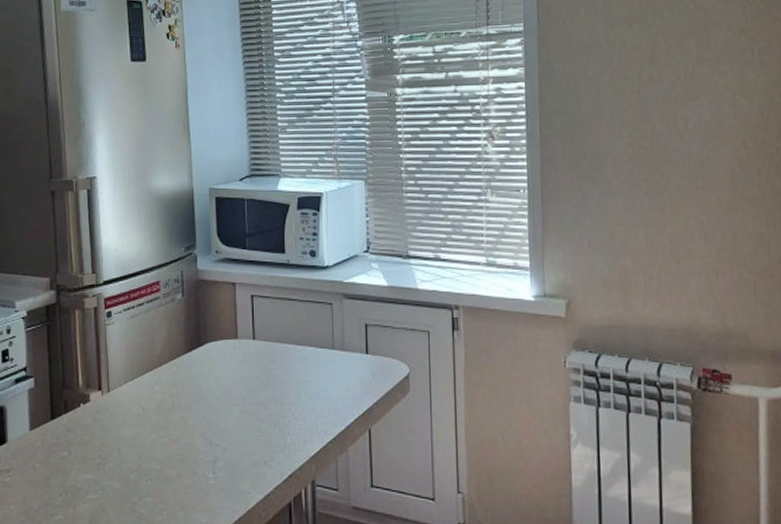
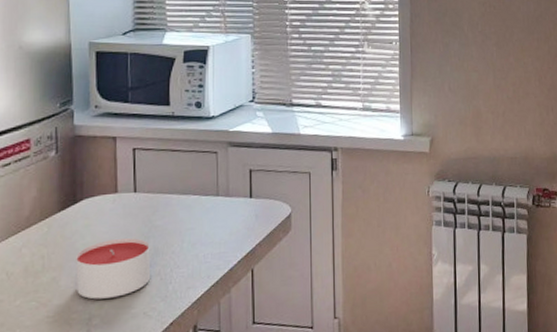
candle: none [202,385,270,443] -> present [76,238,151,300]

